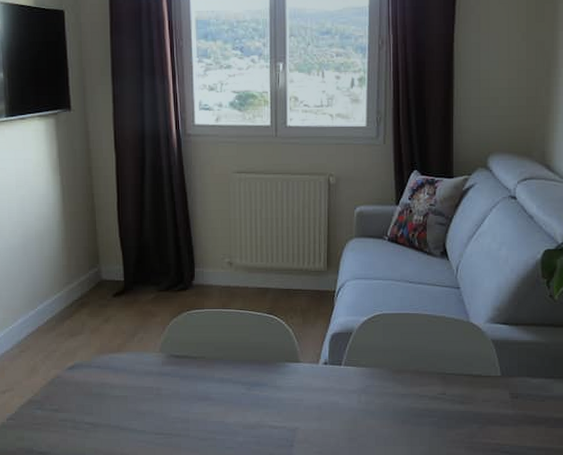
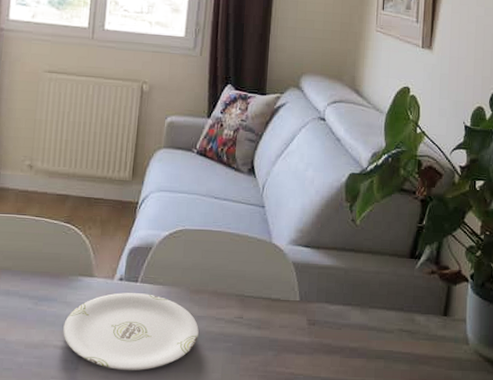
plate: none [276,375,404,446] -> present [63,292,199,371]

